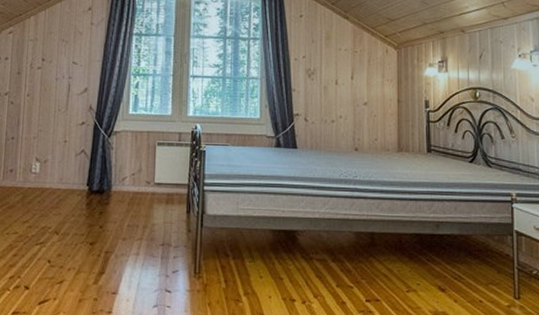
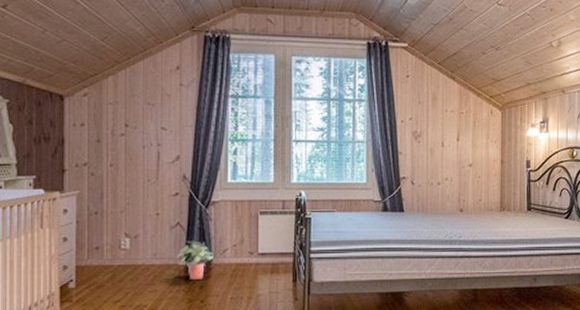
potted plant: none [79,168,114,205] -> present [176,241,215,279]

